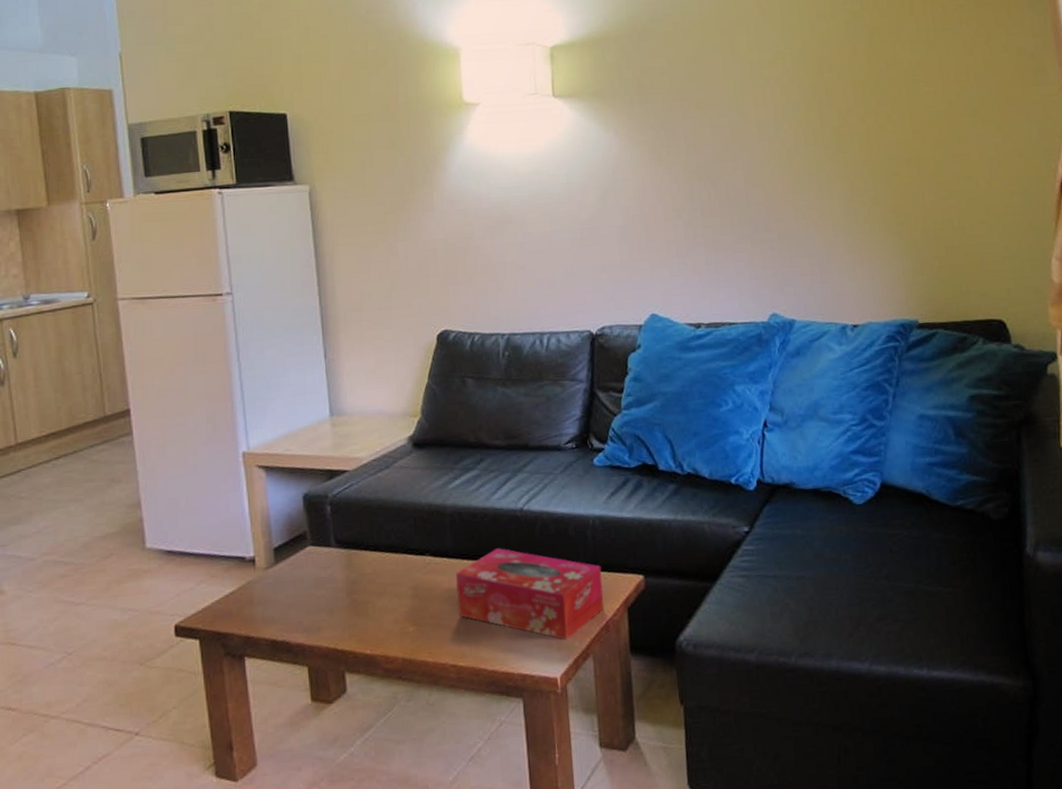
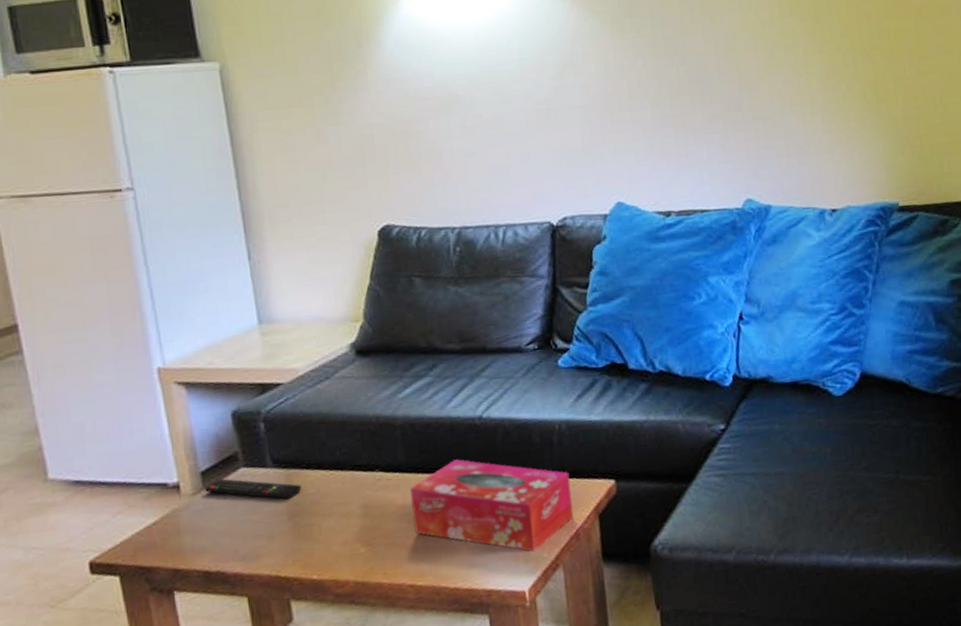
remote control: none [276,555,360,577] -> present [205,478,302,499]

